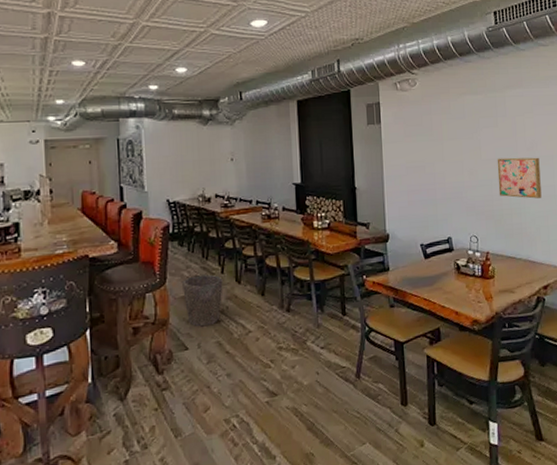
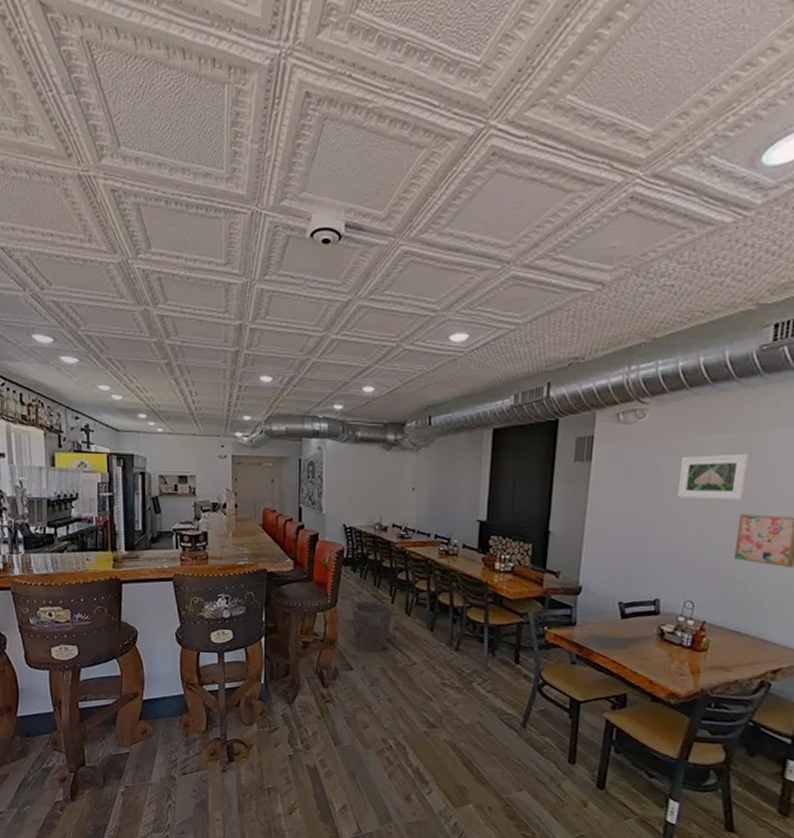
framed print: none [448,110,497,149] -> present [676,453,749,501]

